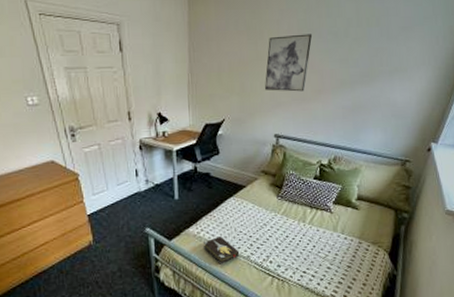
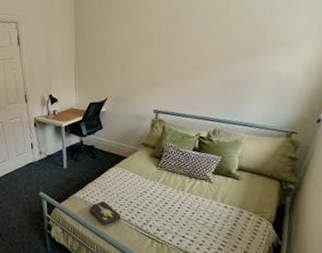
wall art: present [265,34,313,92] -> none [144,15,191,71]

